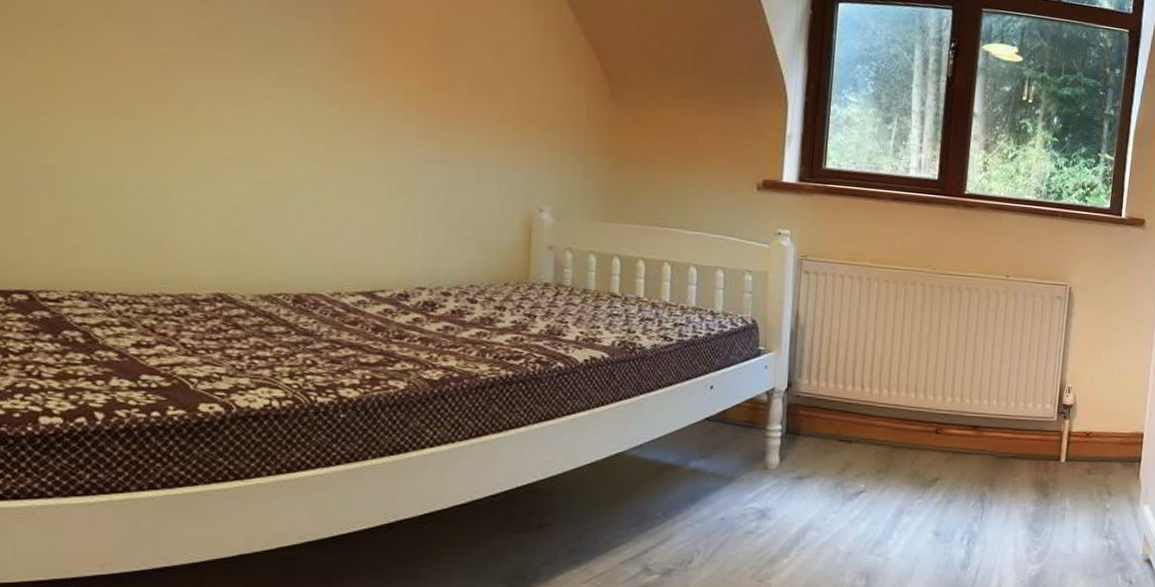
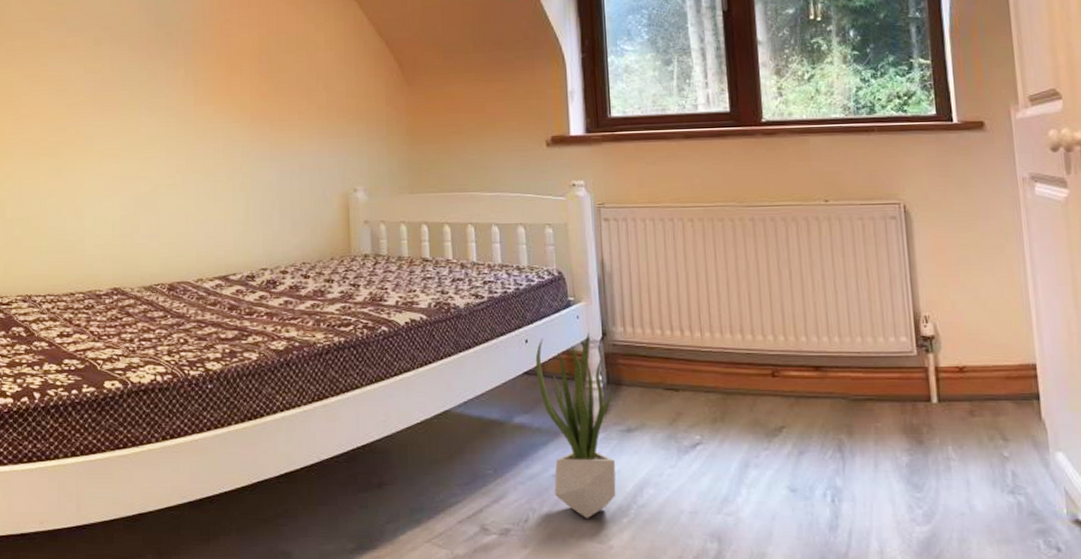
potted plant: none [717,383,790,559] -> present [535,333,616,518]

